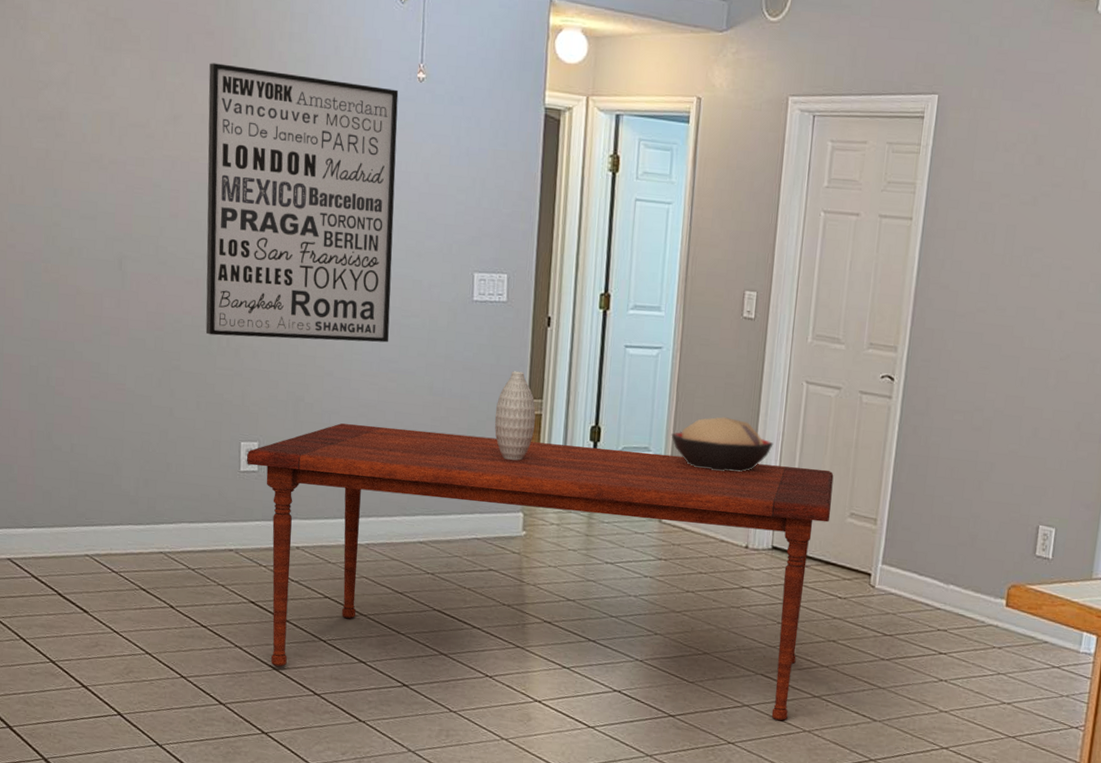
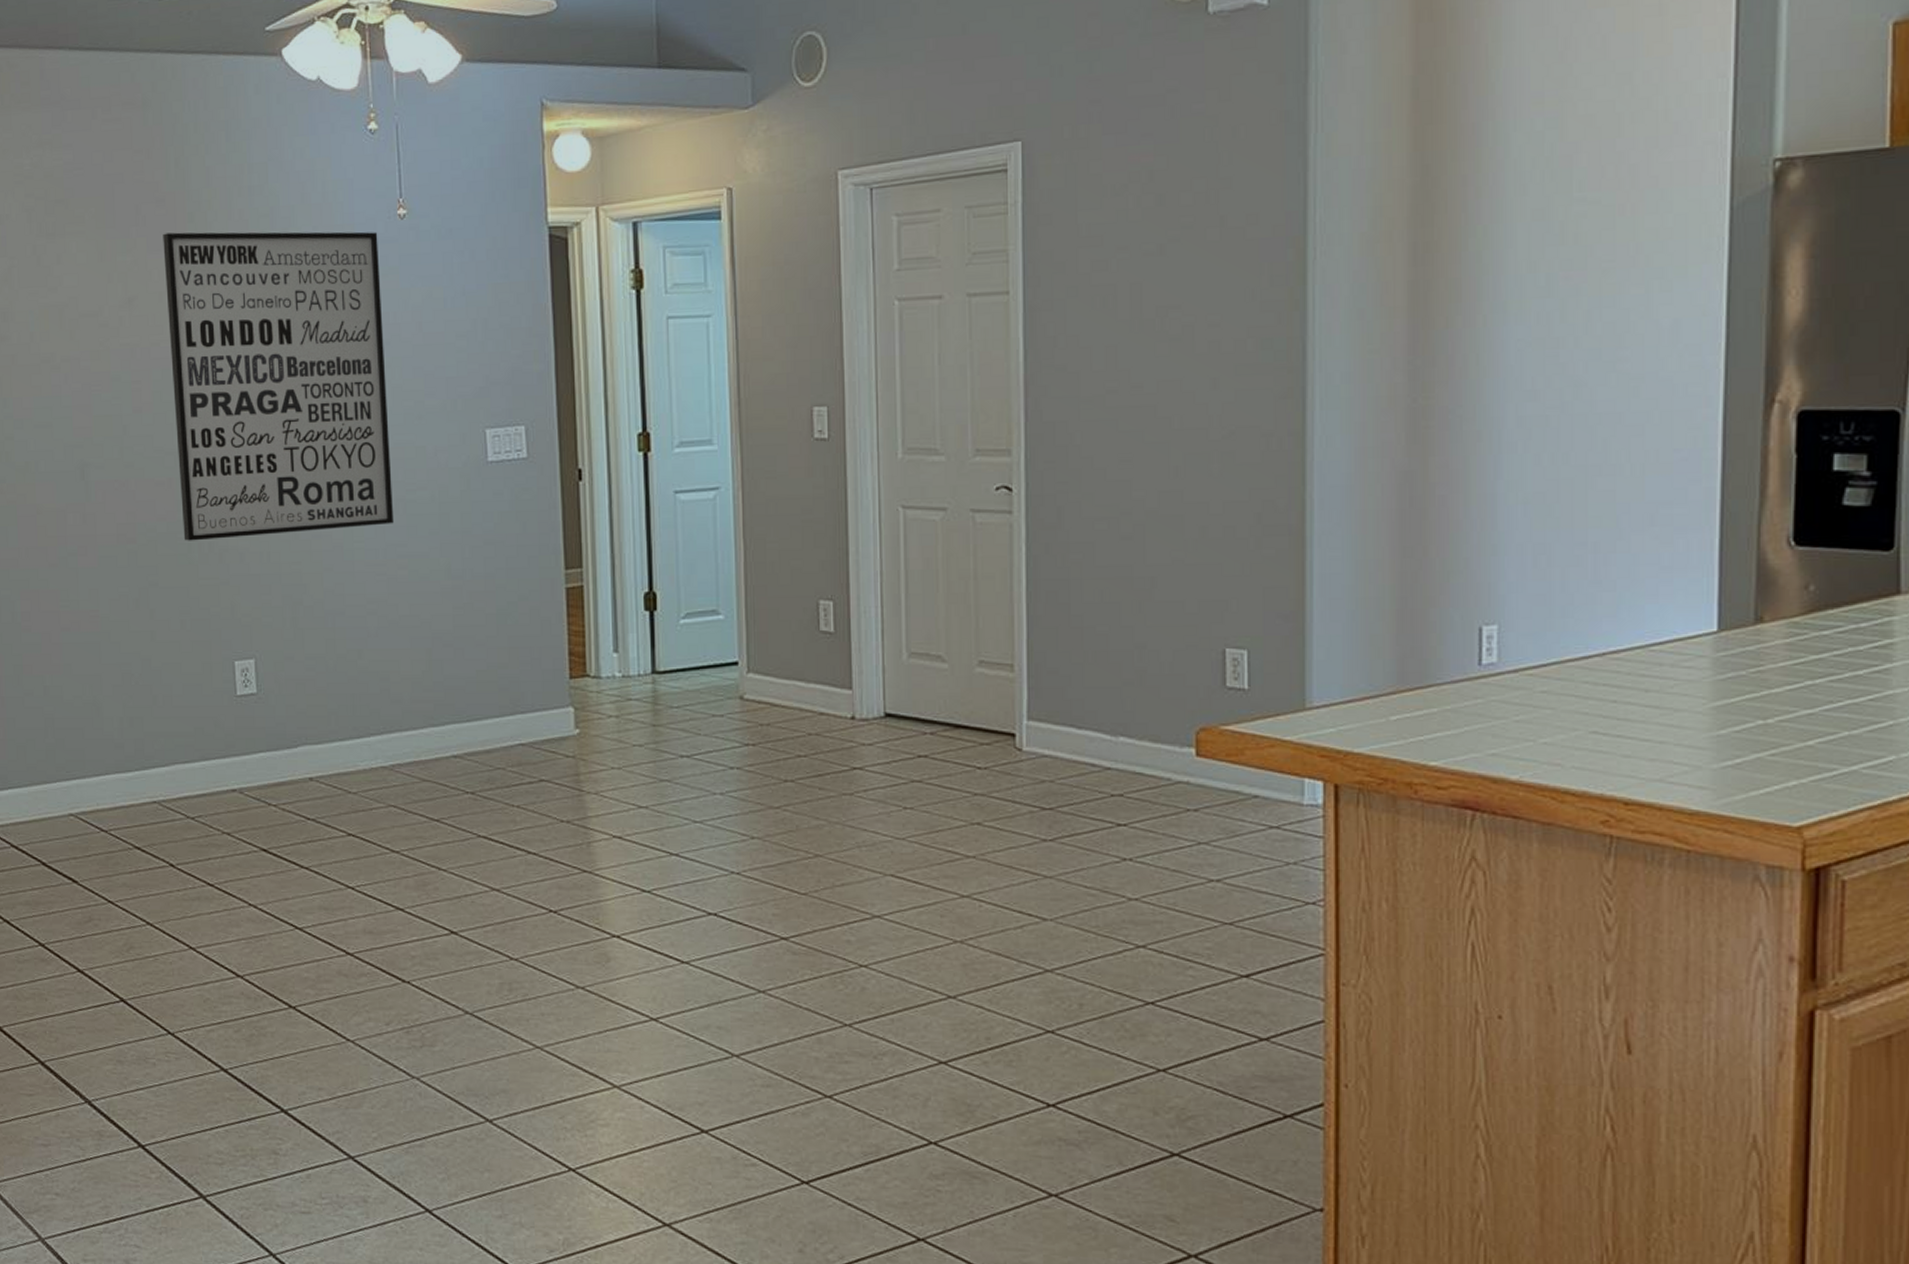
dining table: present [246,423,834,721] -> none [242,611,954,932]
vase: present [494,371,536,461] -> none [527,538,576,646]
decorative bowl: present [671,417,774,472] -> none [743,562,871,628]

